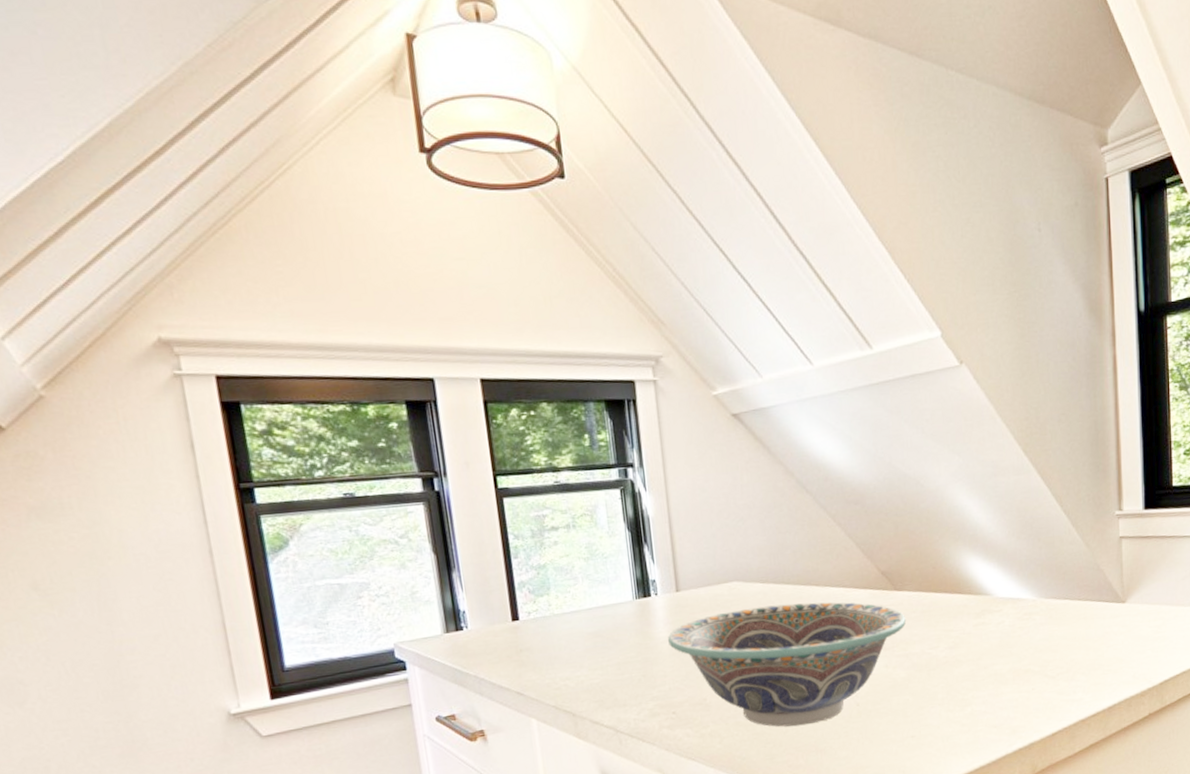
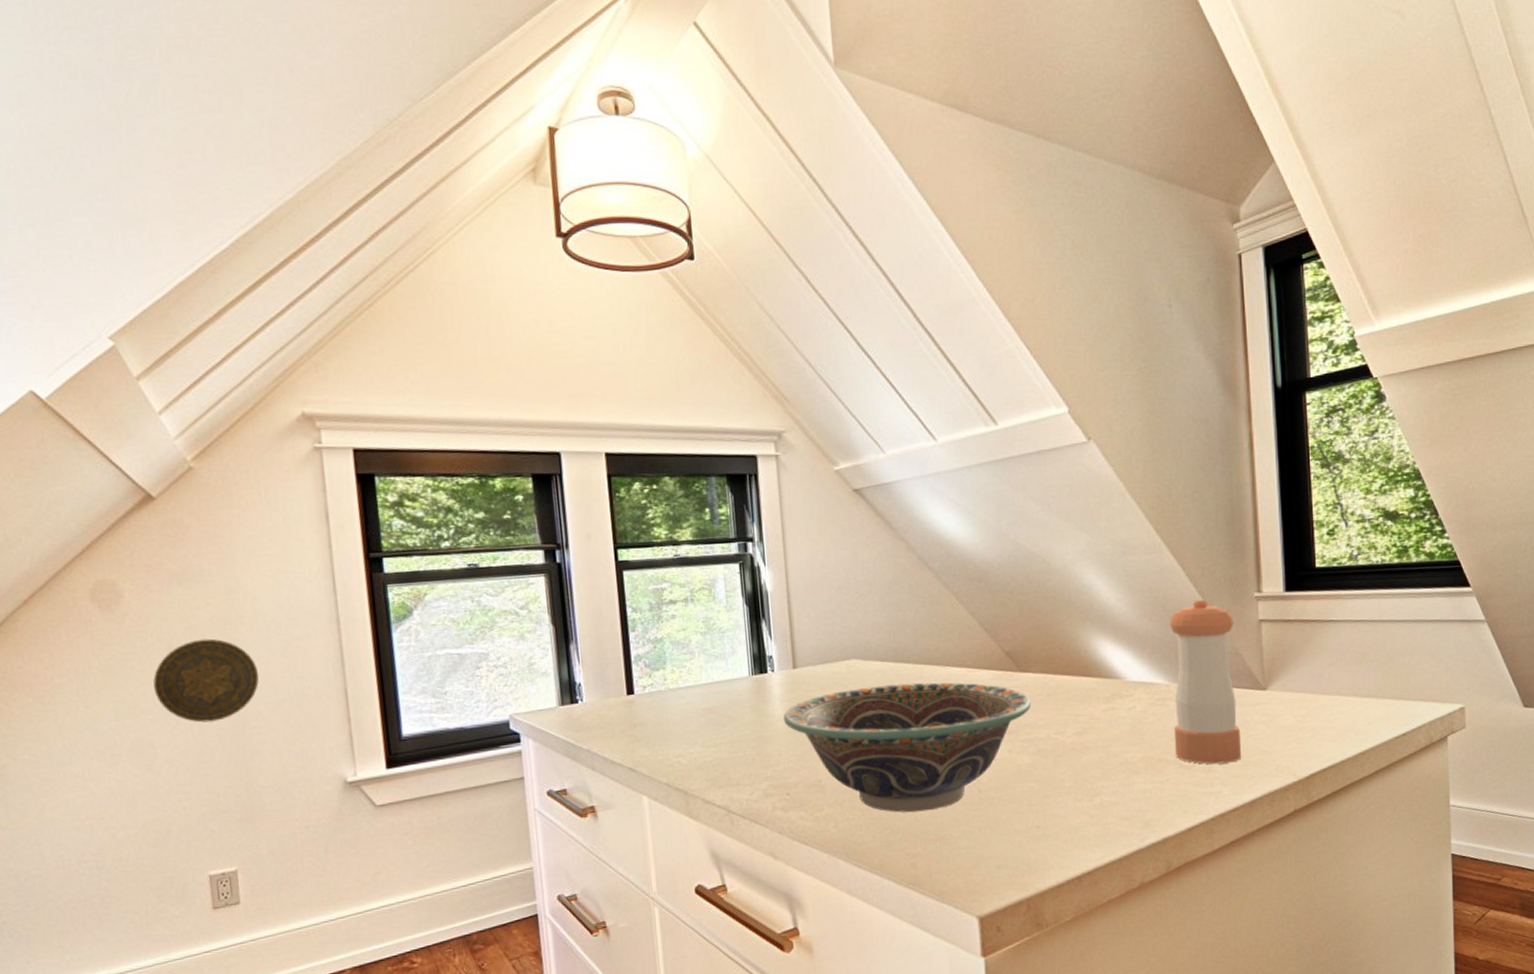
decorative plate: none [18,573,132,659] -> present [153,638,260,723]
pepper shaker: none [1037,518,1102,674] -> present [1170,600,1242,764]

